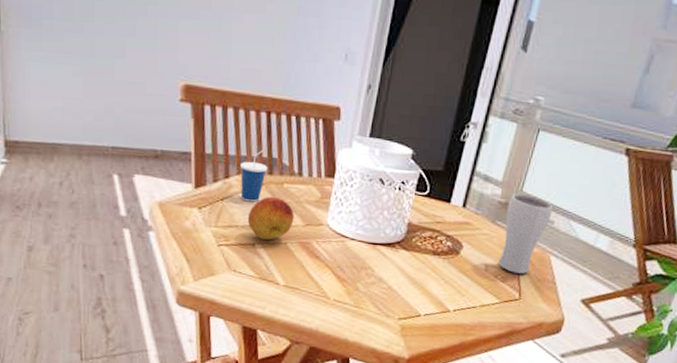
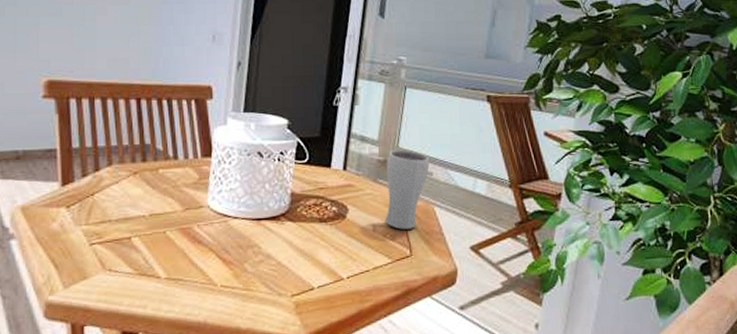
cup: present [240,149,268,202] -> none [111,136,141,193]
fruit: present [247,196,294,240] -> none [121,184,172,231]

